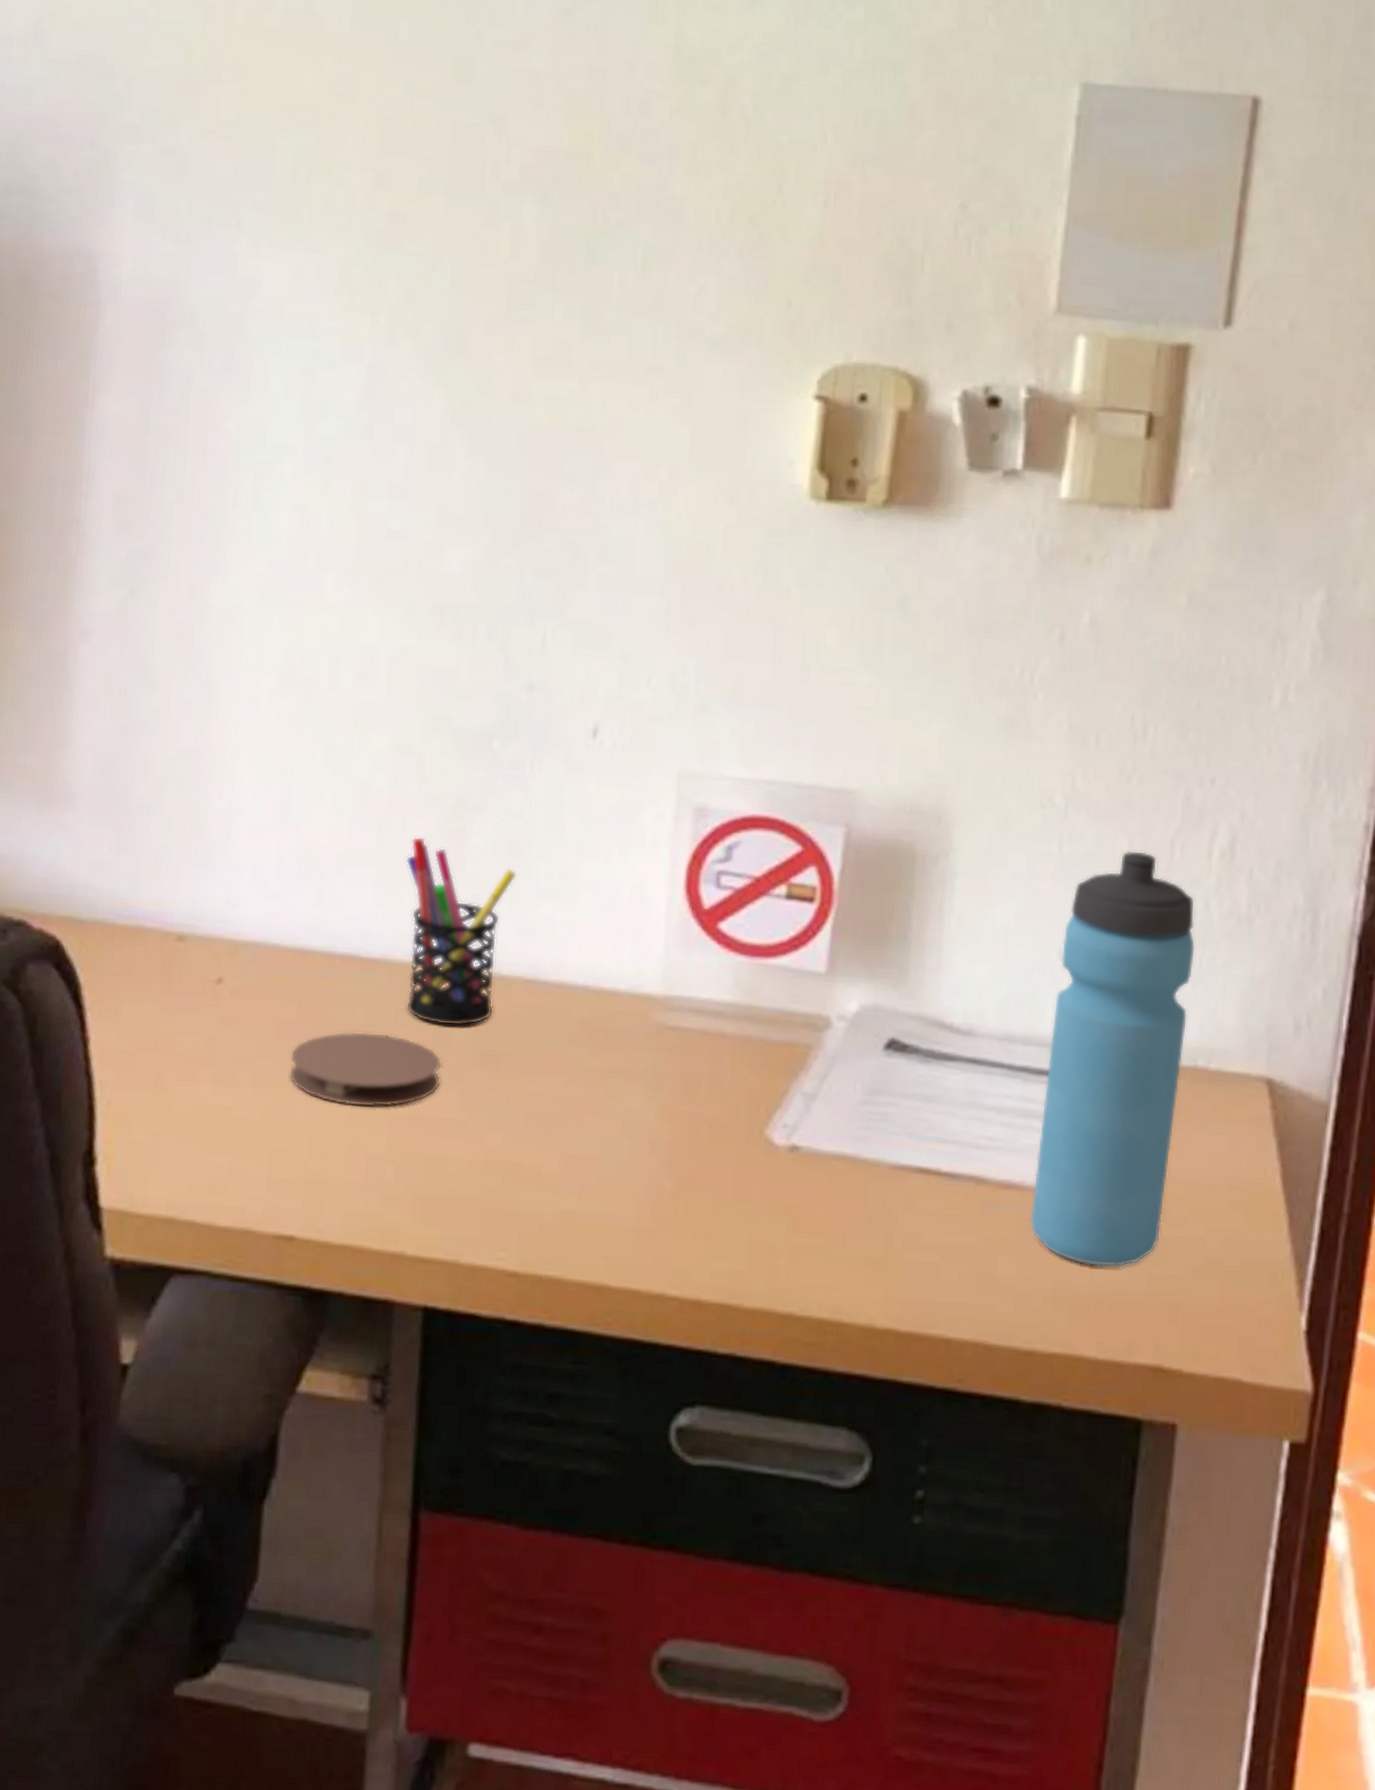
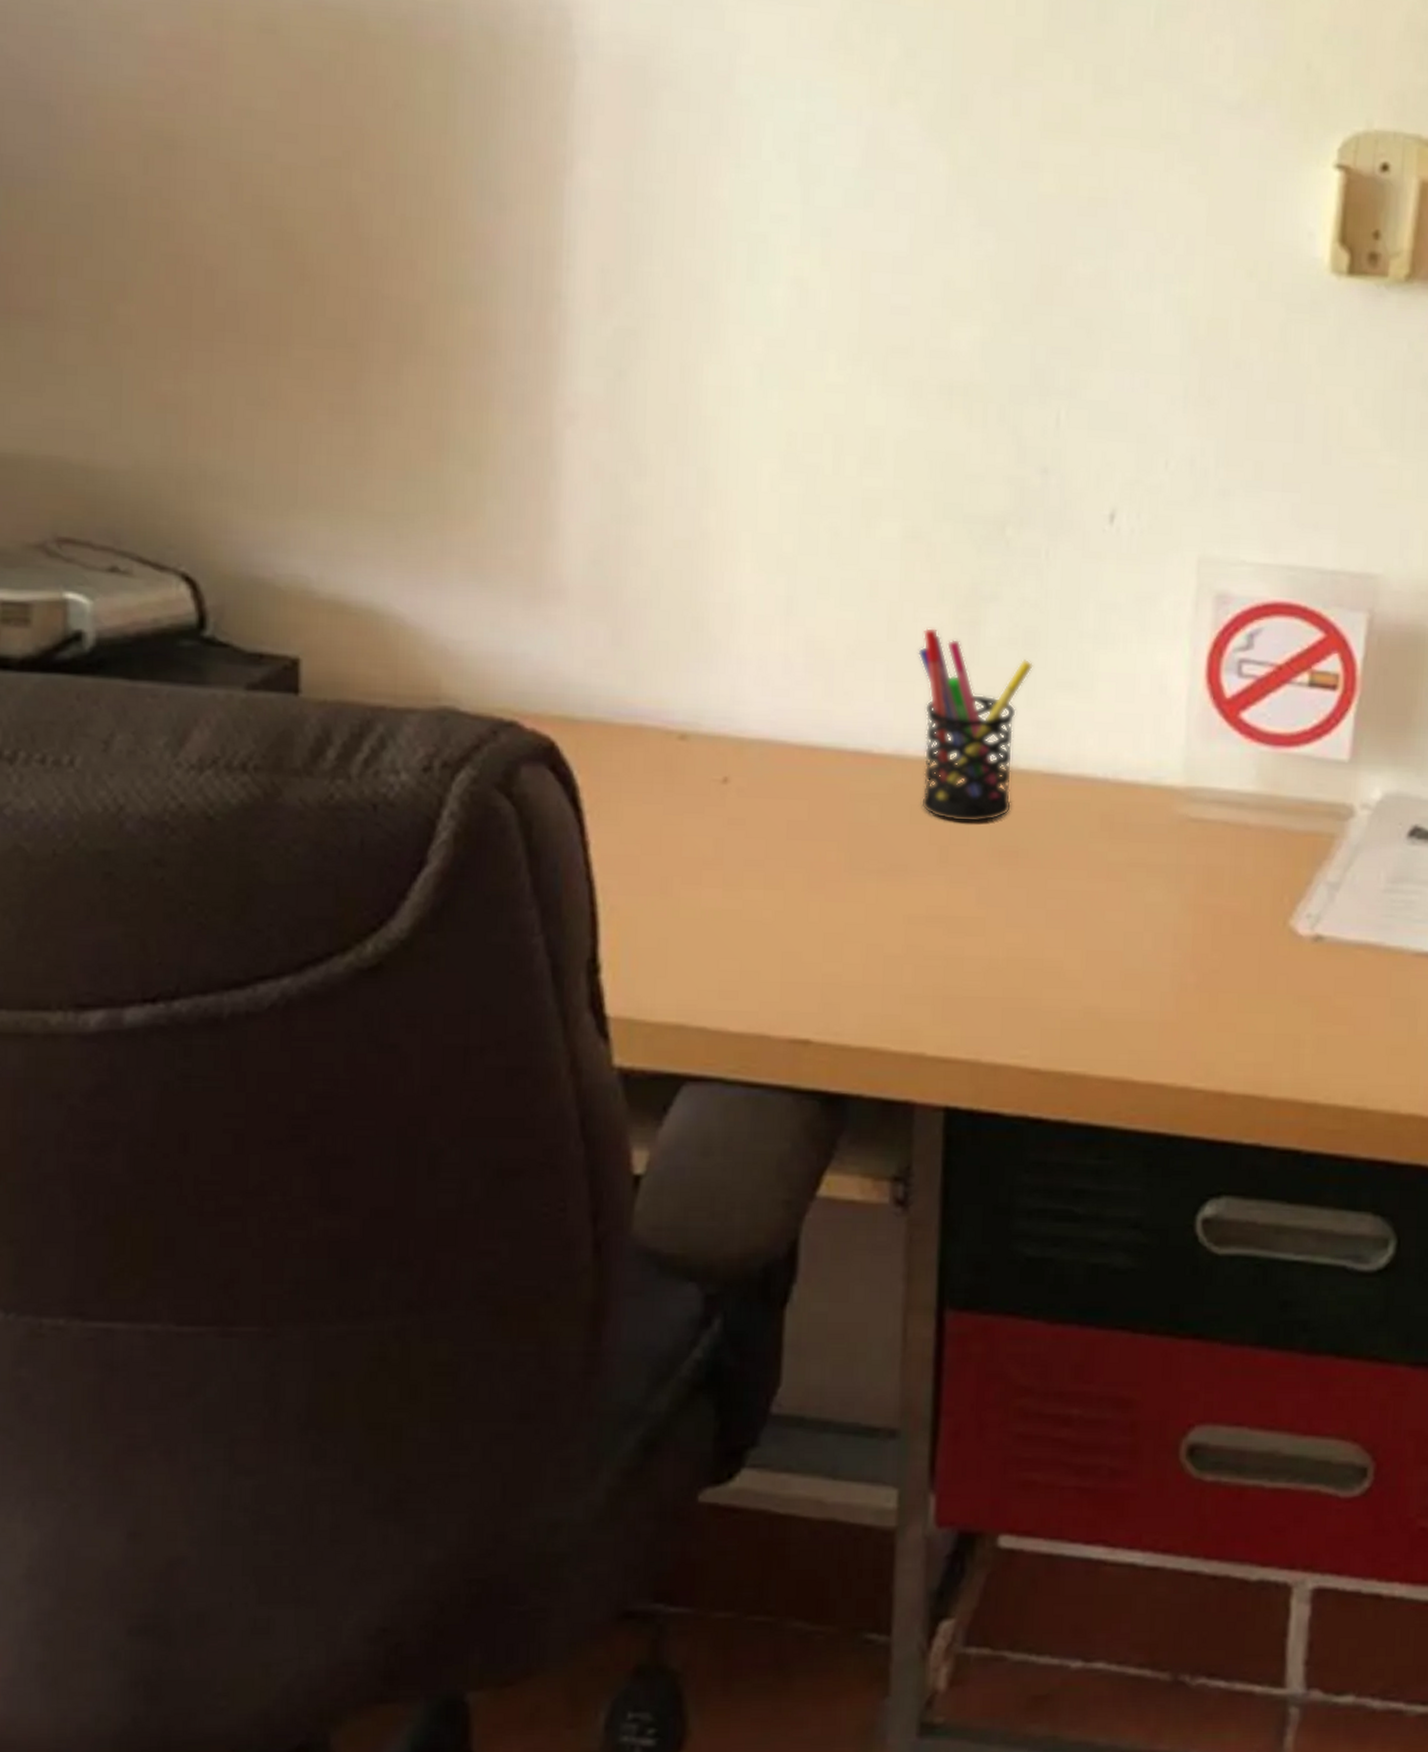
coaster: present [288,1031,442,1108] -> none [800,829,960,908]

